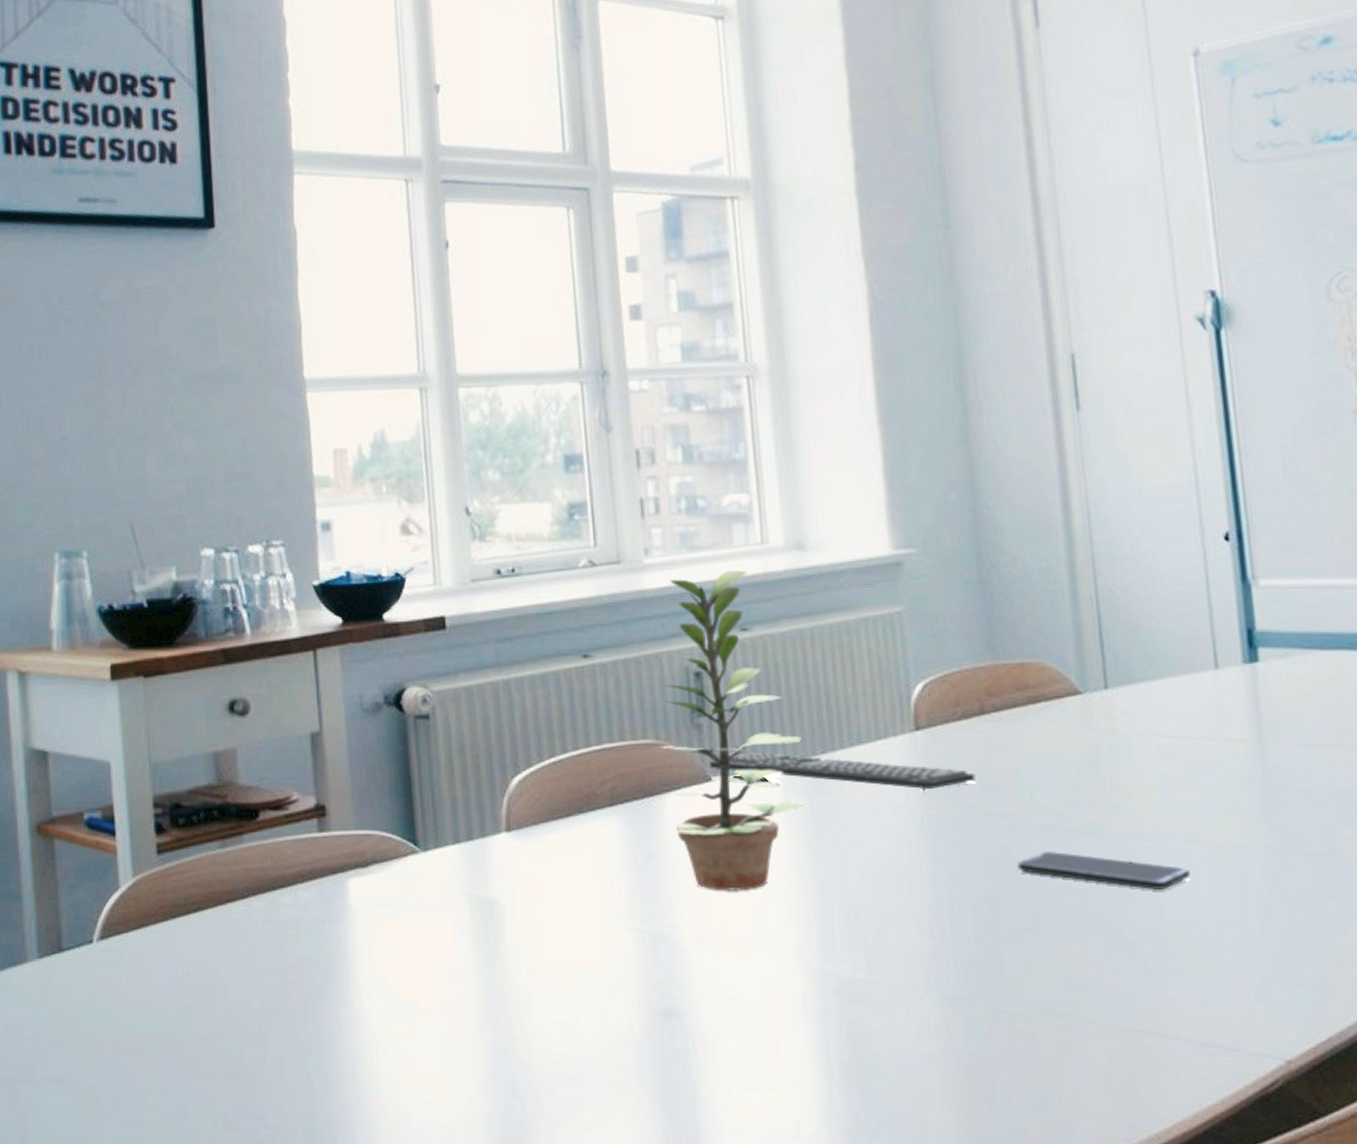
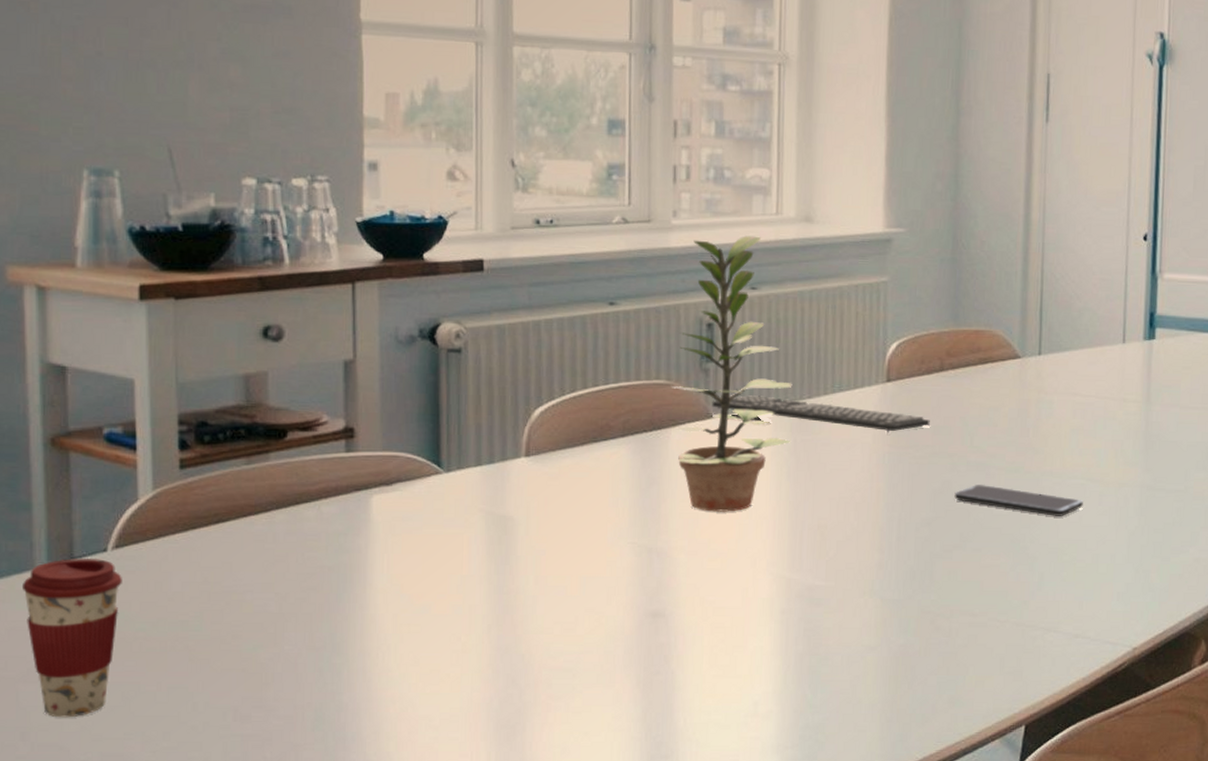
coffee cup: none [15,951,108,1122] -> present [21,558,122,718]

